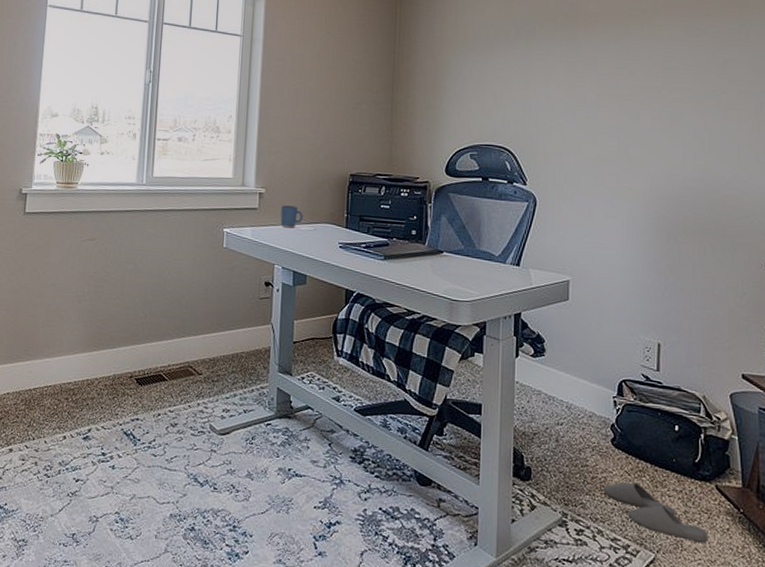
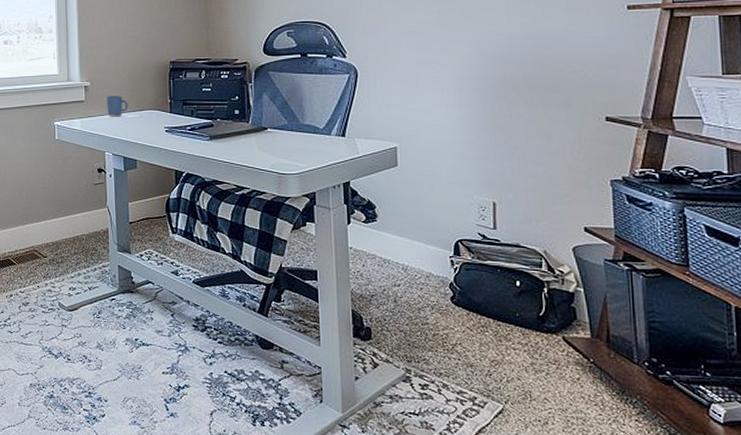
slippers: present [603,482,708,543] -> none [445,337,558,393]

